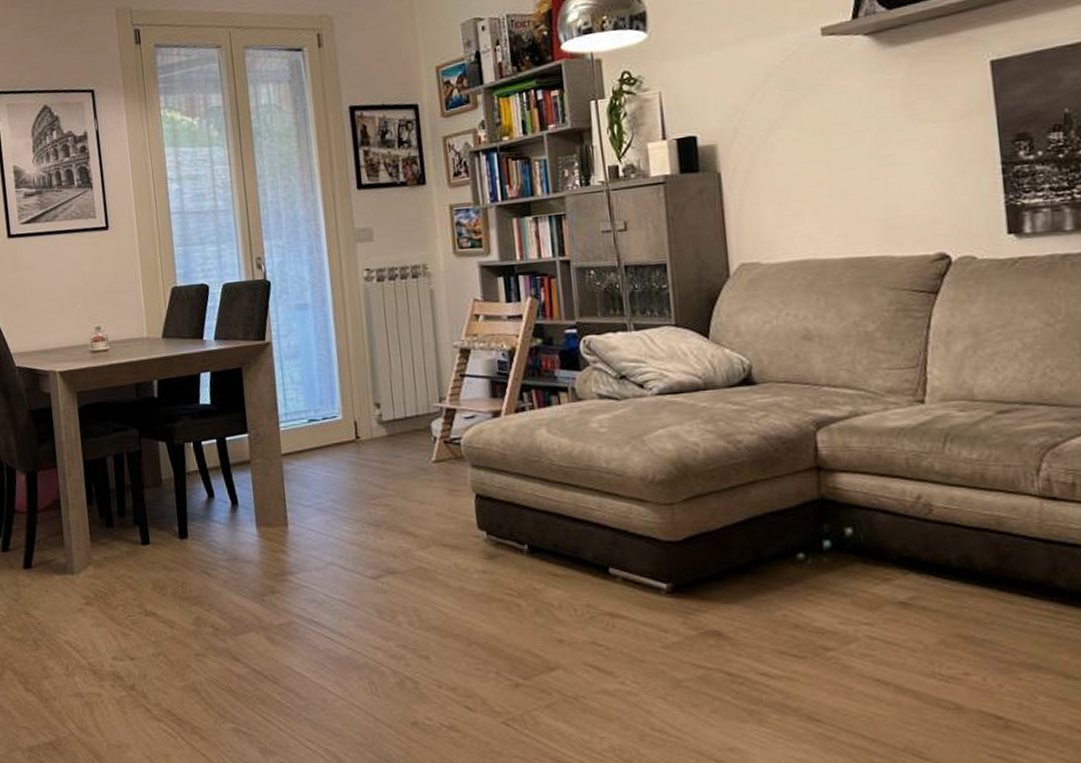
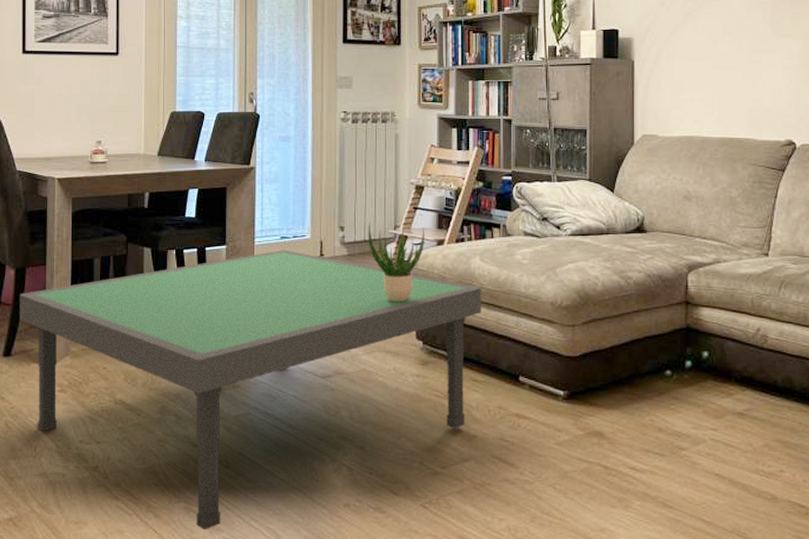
coffee table: none [33,434,555,754] -> present [19,250,482,531]
potted plant: none [408,395,478,488] -> present [368,222,424,303]

